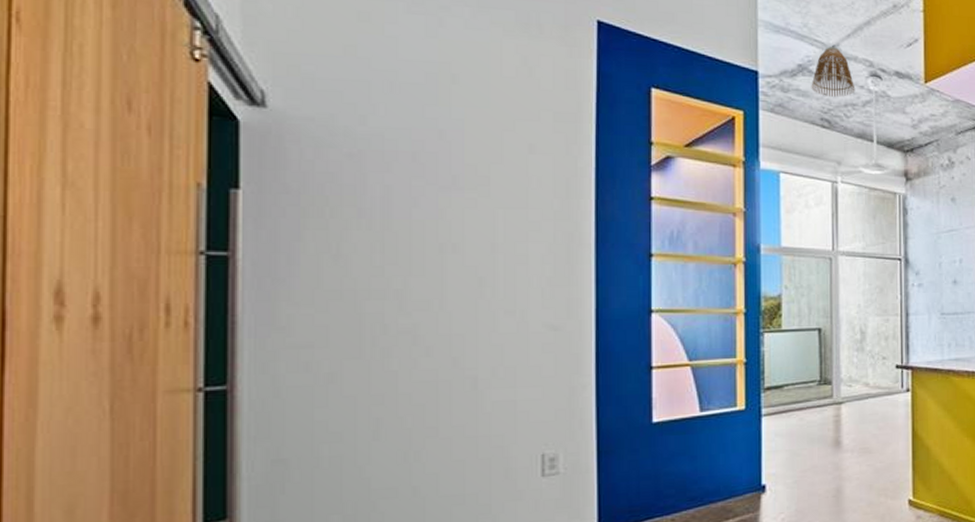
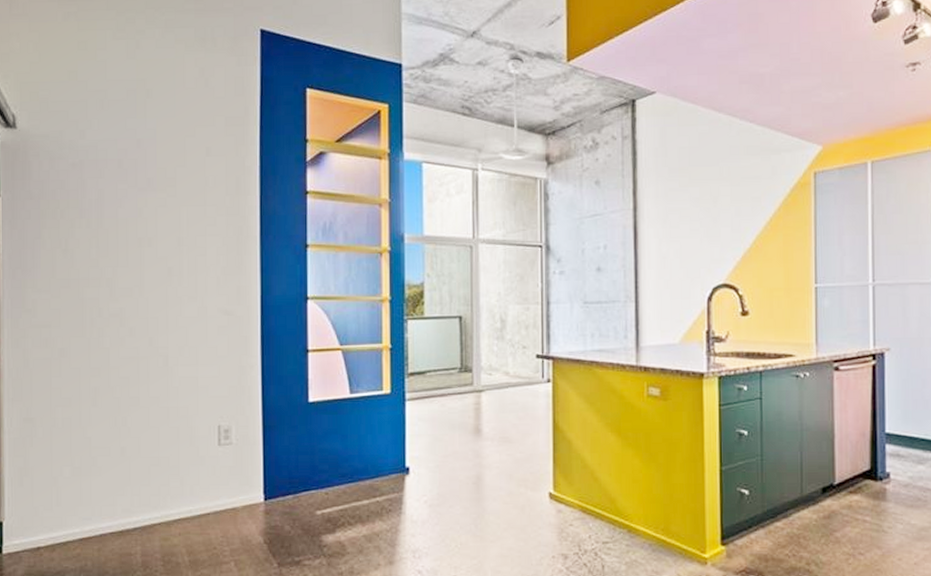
lamp shade: present [811,47,856,97] -> none [452,33,496,83]

